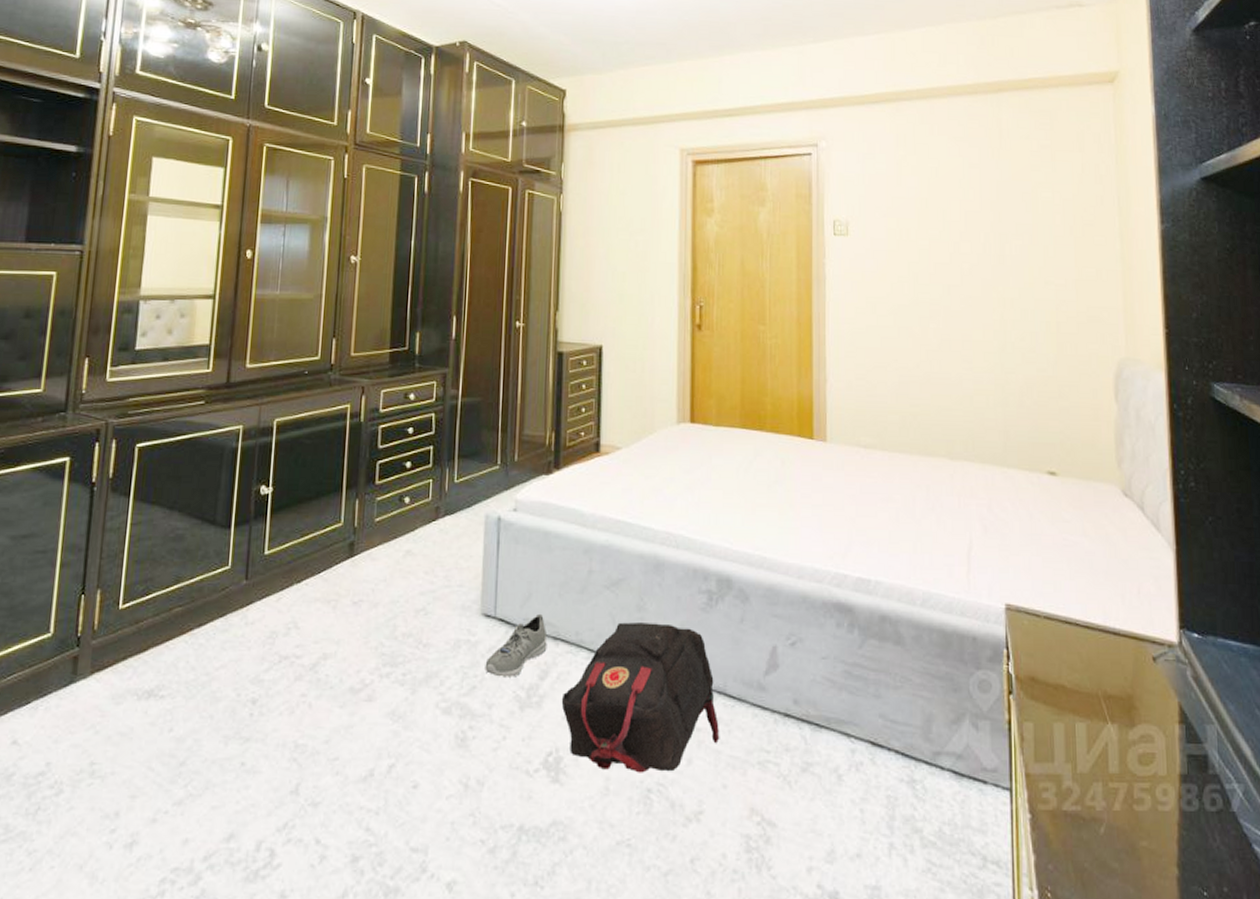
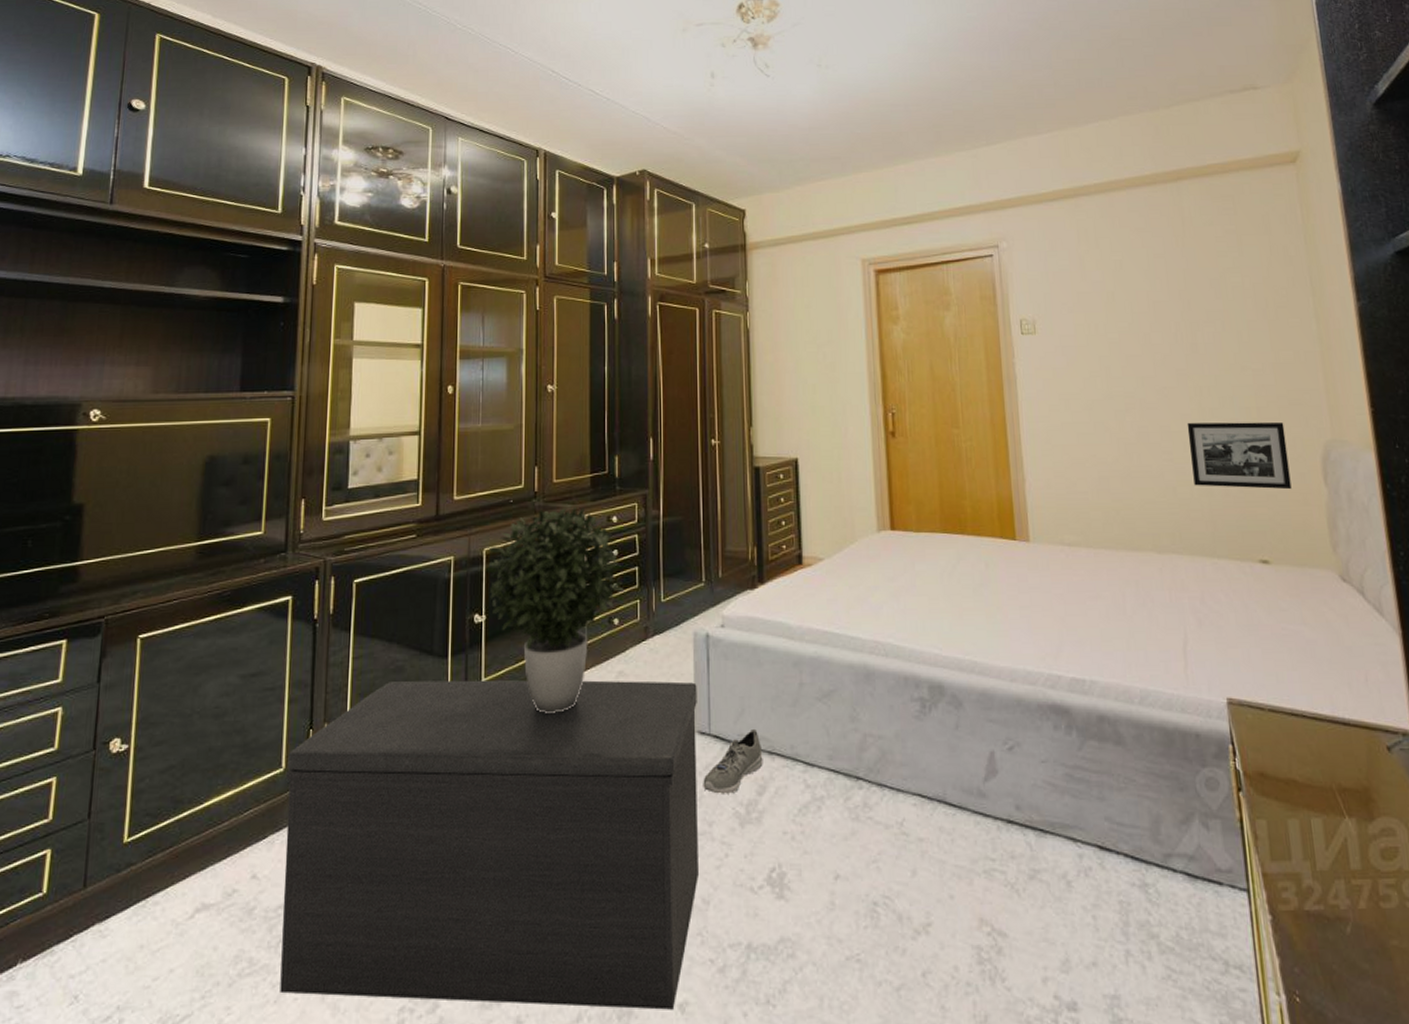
bench: none [36,550,485,888] -> present [280,680,698,1010]
potted plant: none [276,382,418,589] -> present [486,507,625,713]
backpack: present [561,622,719,773] -> none [781,733,942,886]
picture frame: none [988,332,1084,404] -> present [1187,422,1292,490]

